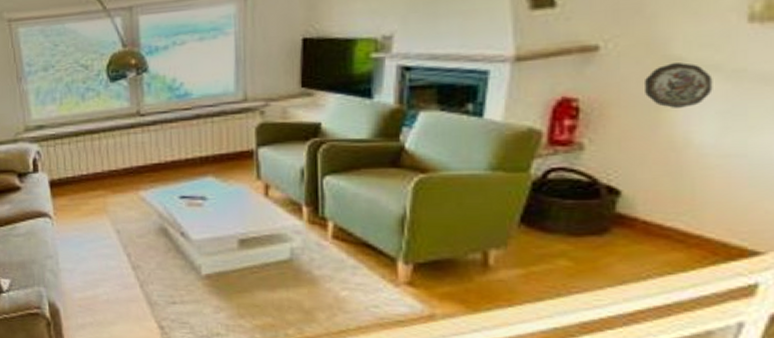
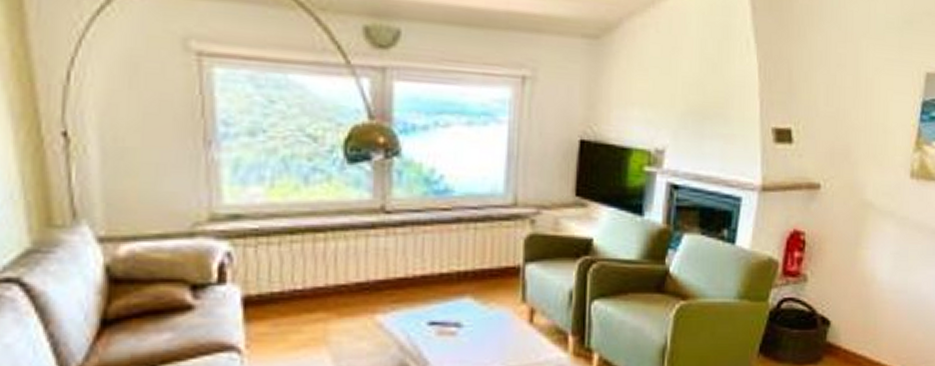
decorative plate: present [643,62,713,108] -> none [848,207,889,247]

